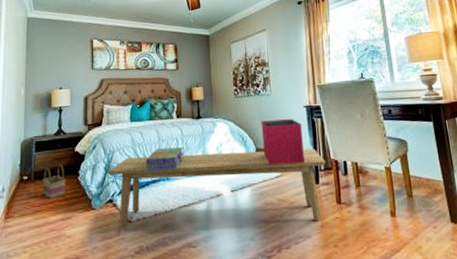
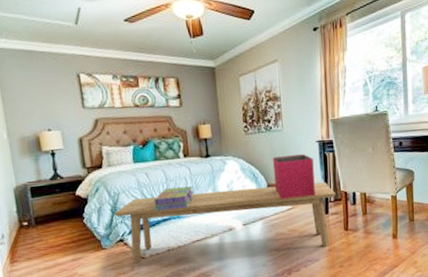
basket: present [42,164,66,200] -> none [44,208,72,243]

